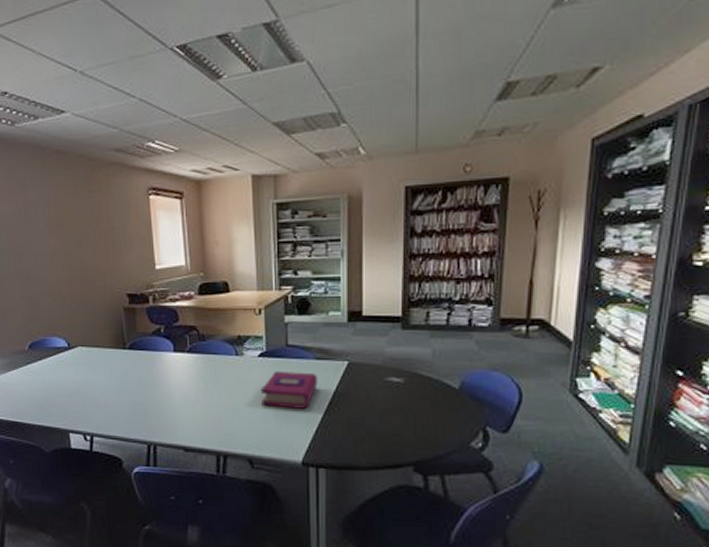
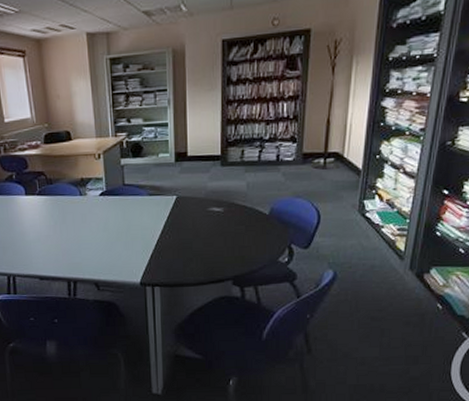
book: present [261,370,318,409] -> none [103,207,152,239]

